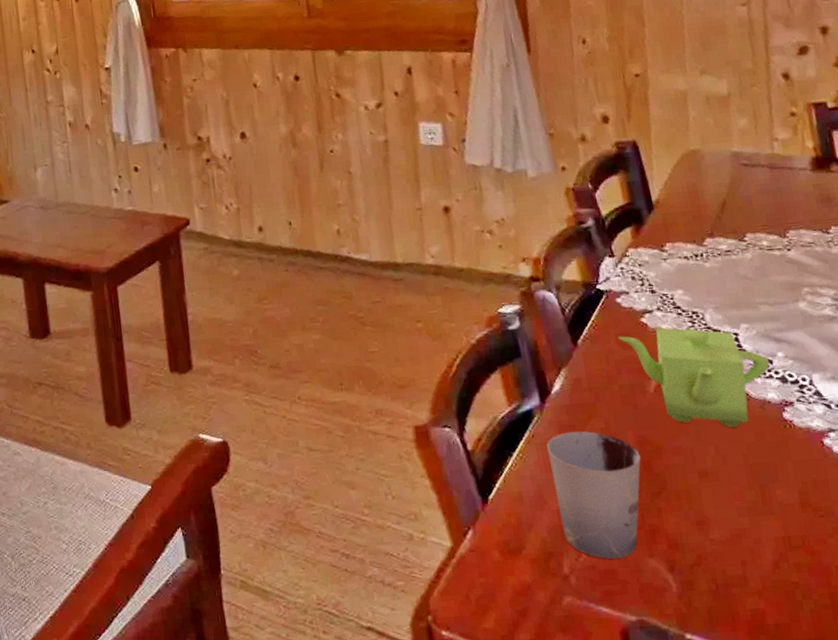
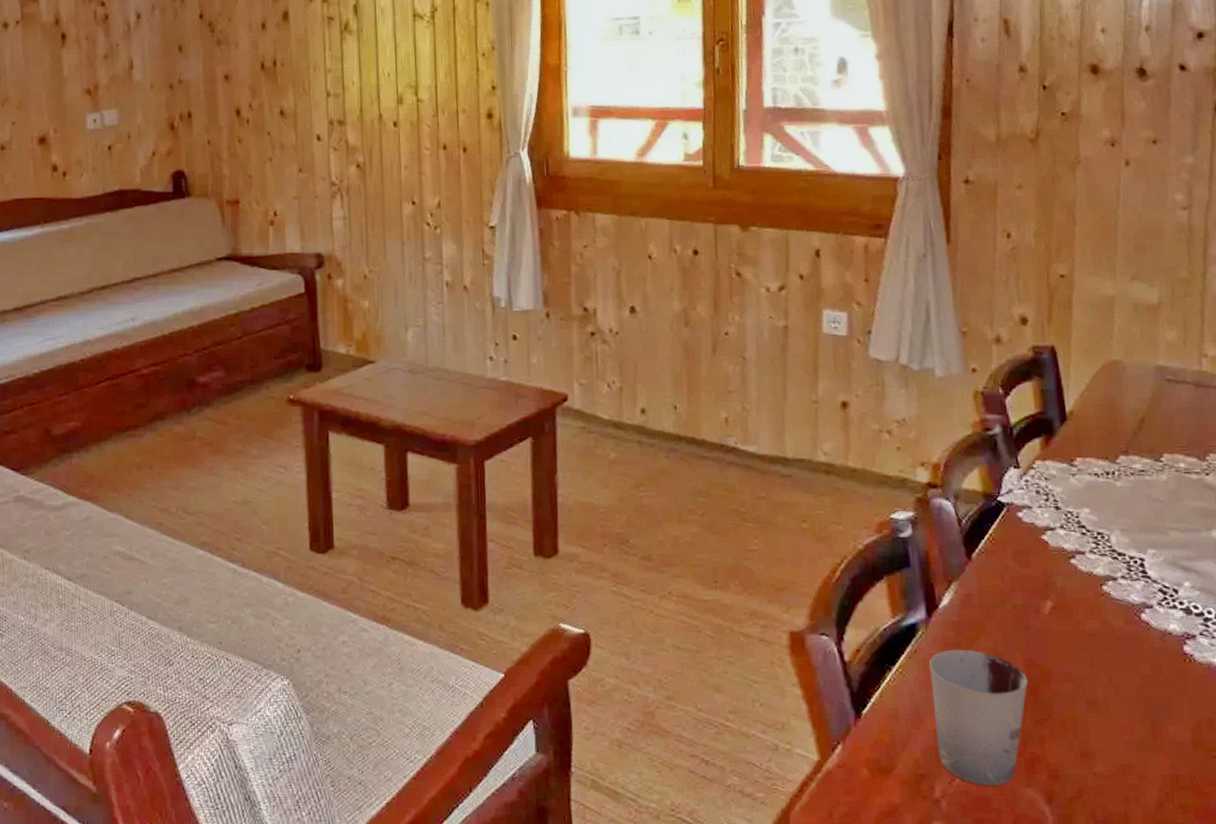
teapot: present [618,327,771,427] -> none [1016,546,1176,657]

